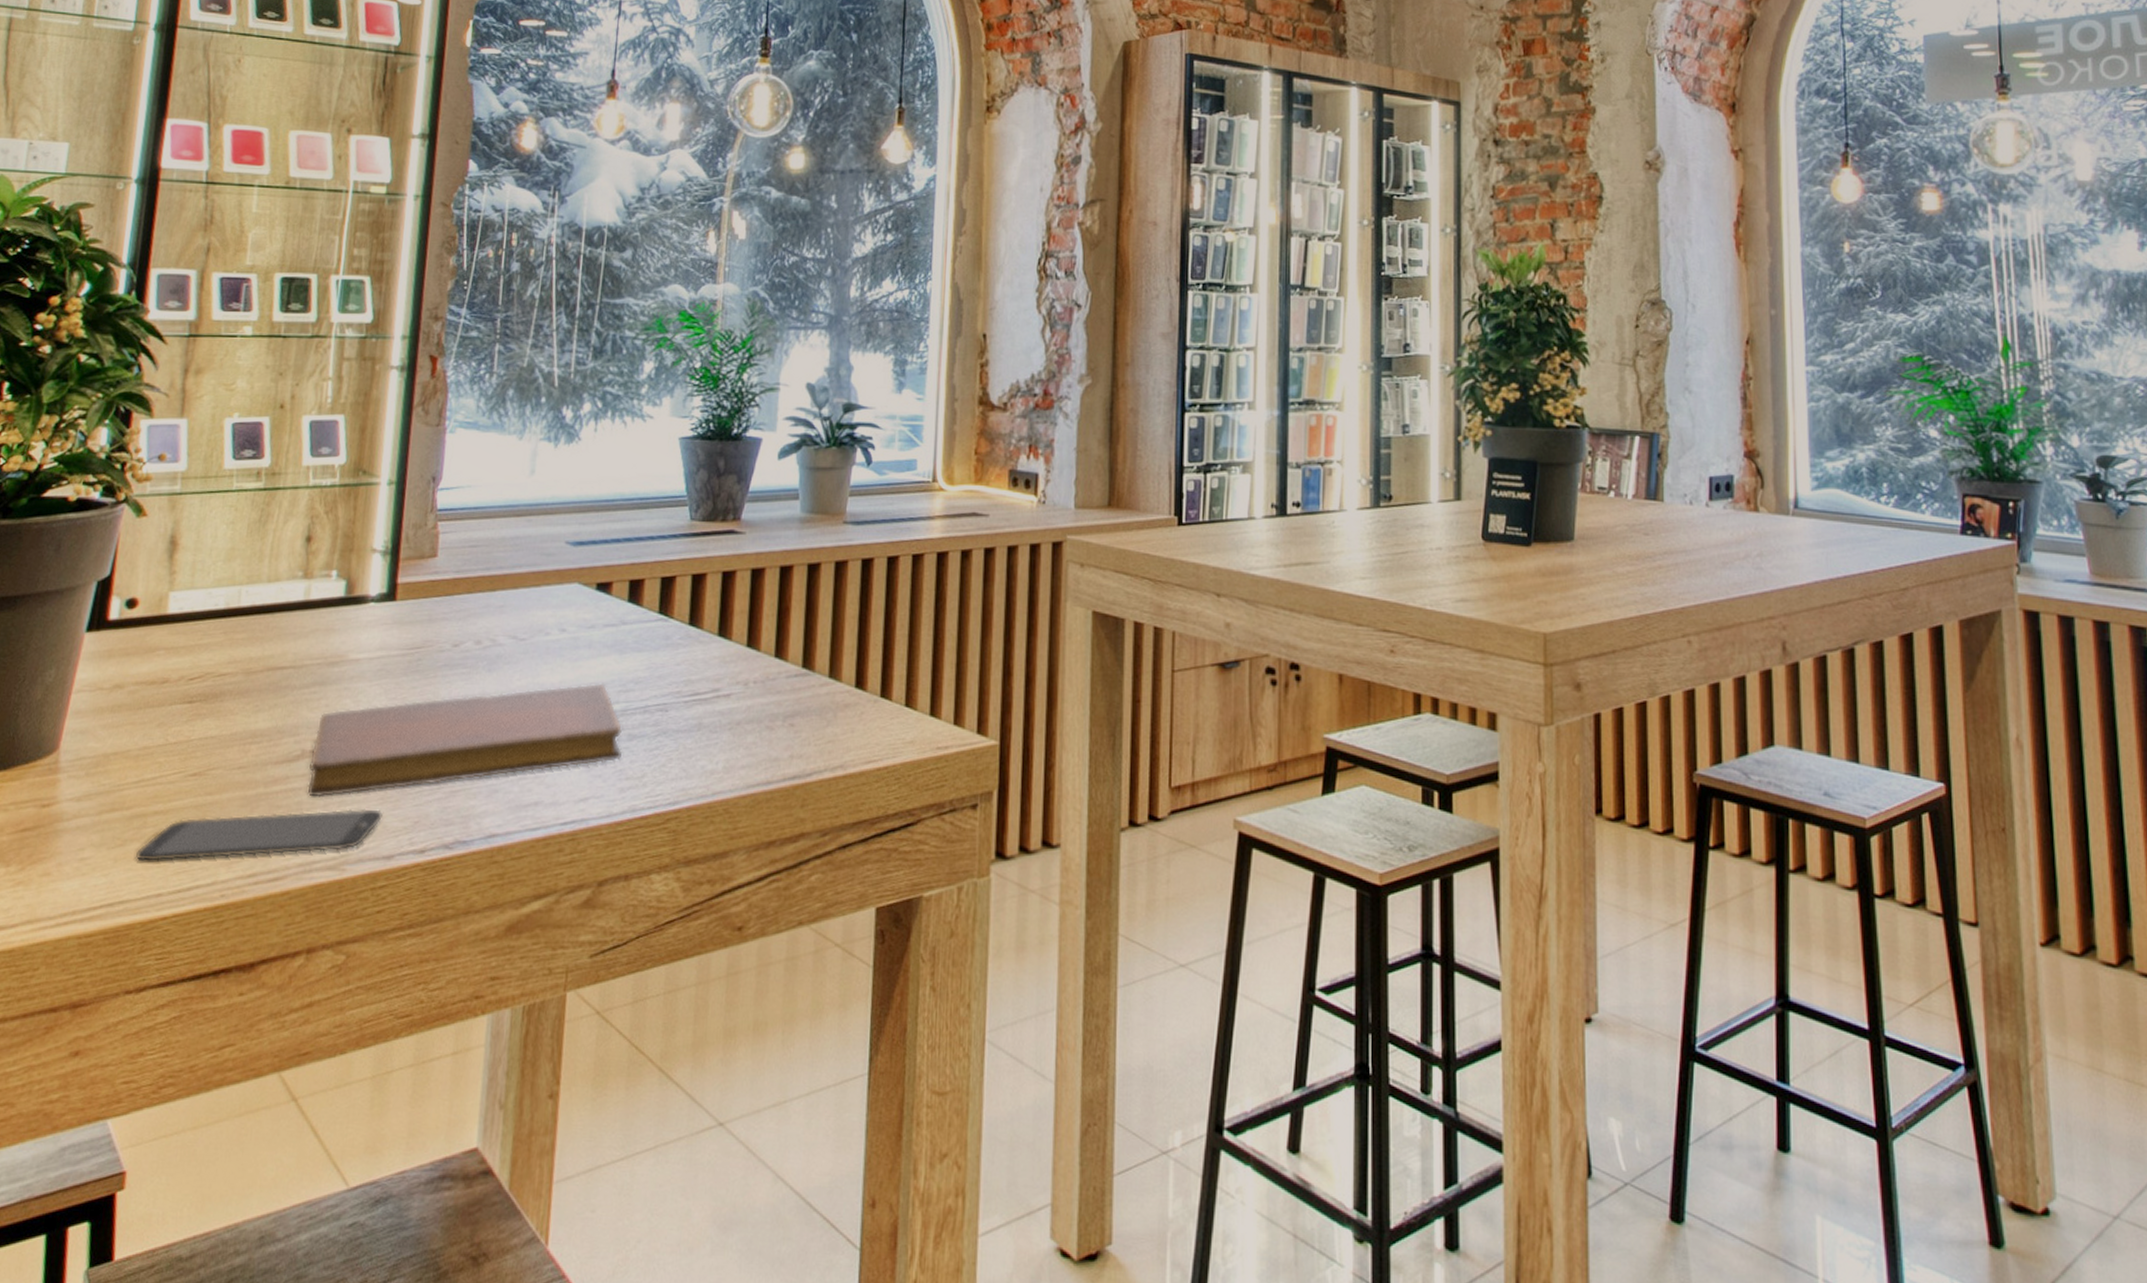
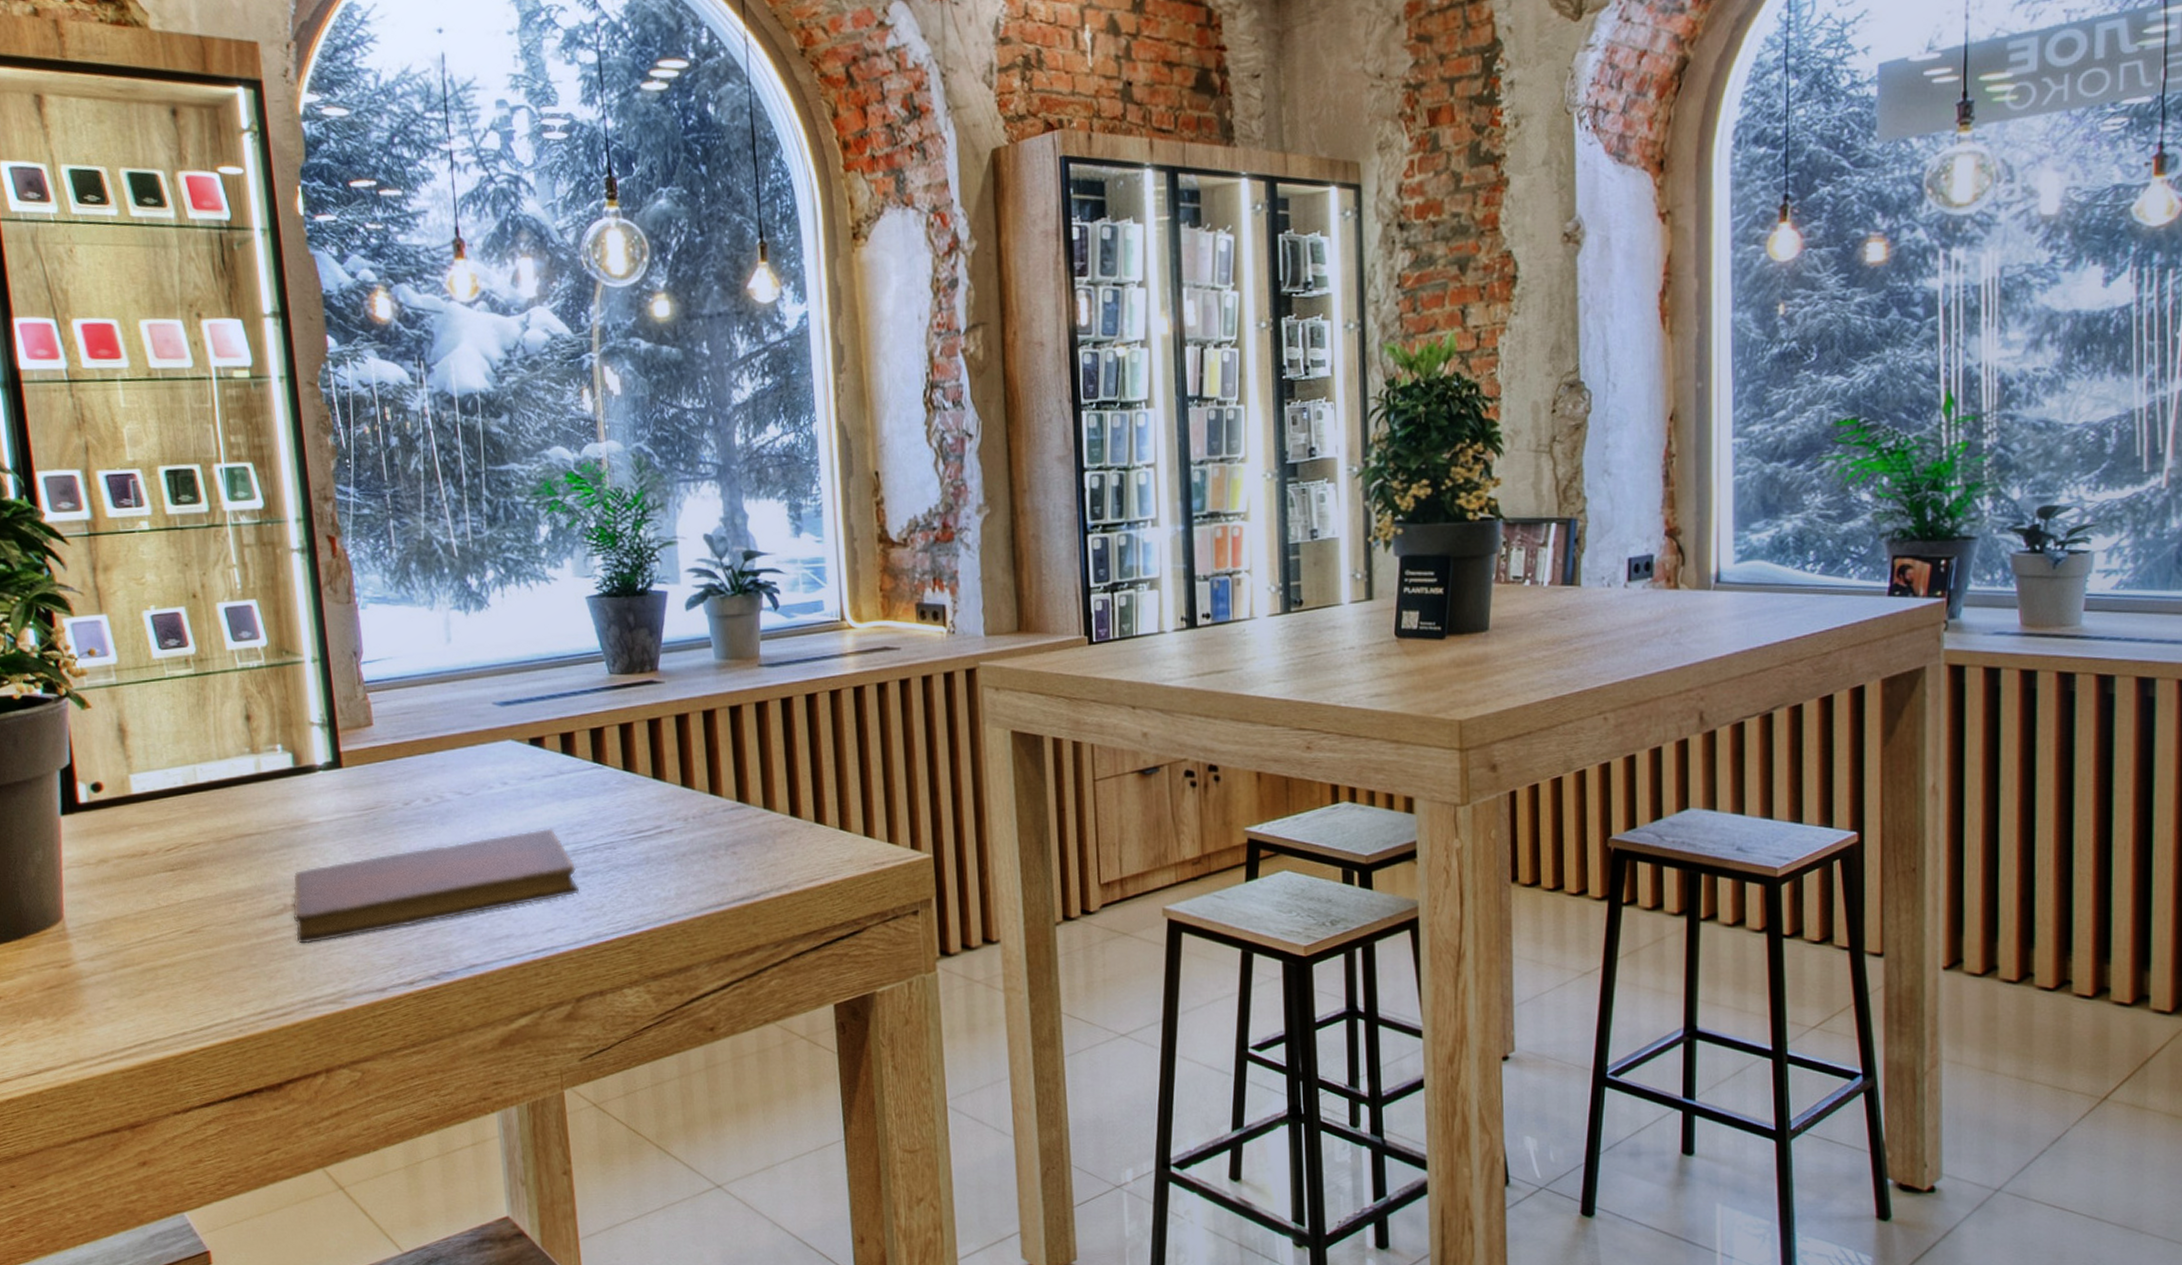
smartphone: present [136,808,383,861] -> none [155,950,369,1006]

